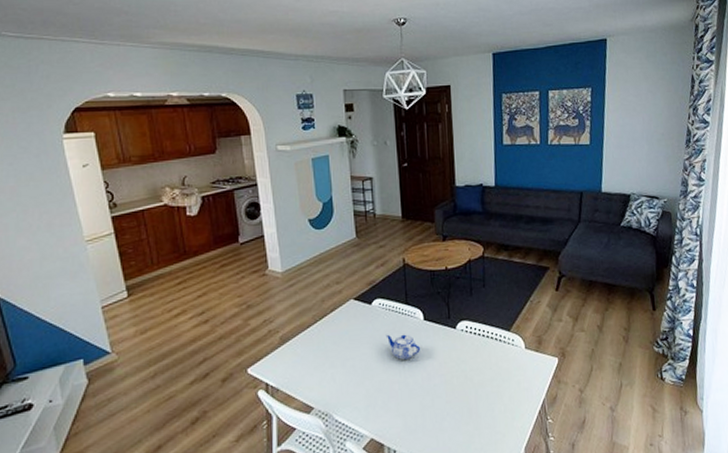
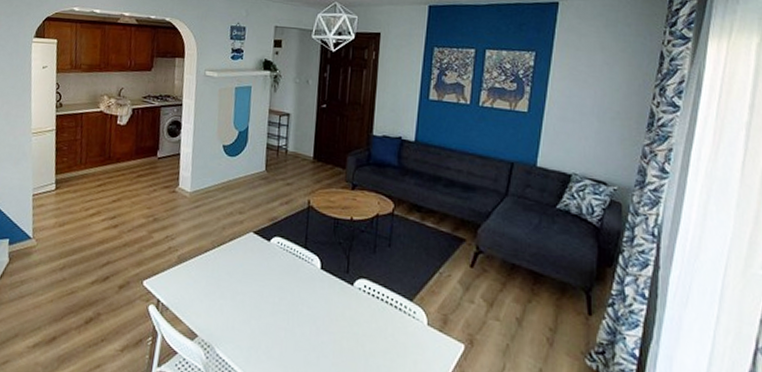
teapot: present [385,334,420,360] -> none [279,275,312,308]

